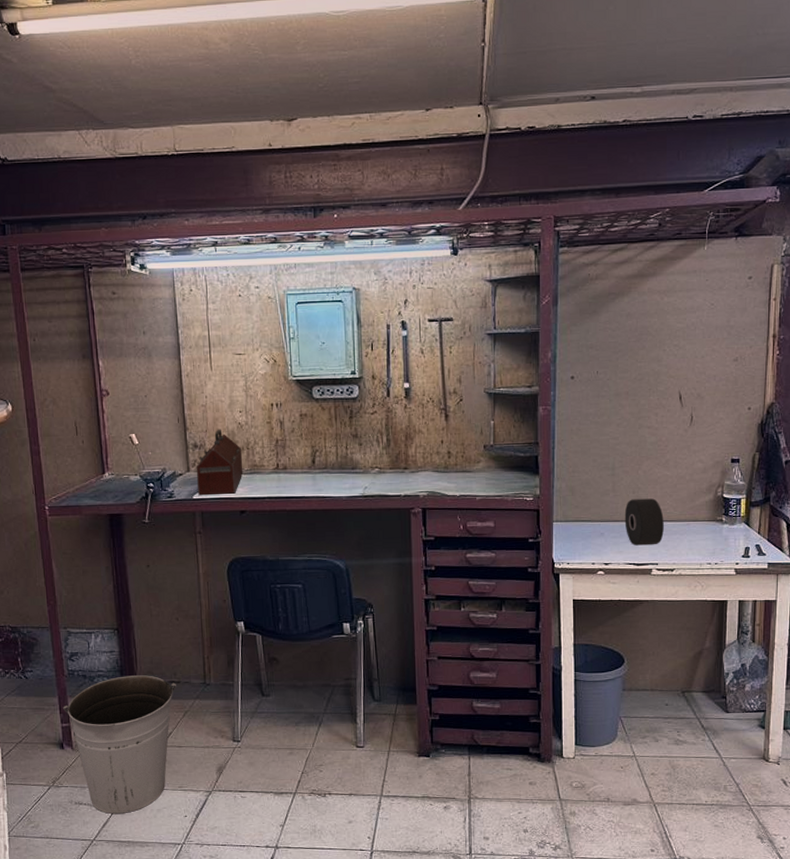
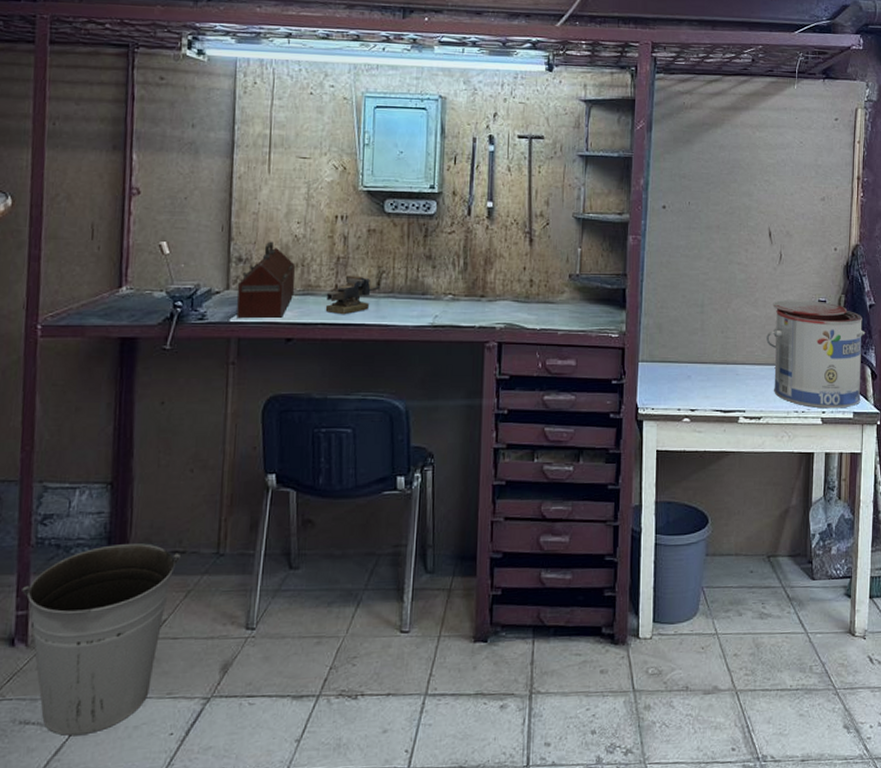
bench vise: none [270,455,316,490] -> present [325,275,381,315]
duct tape: present [624,498,664,546] -> none [712,339,752,391]
paint can: none [678,458,781,560] -> present [766,299,866,409]

